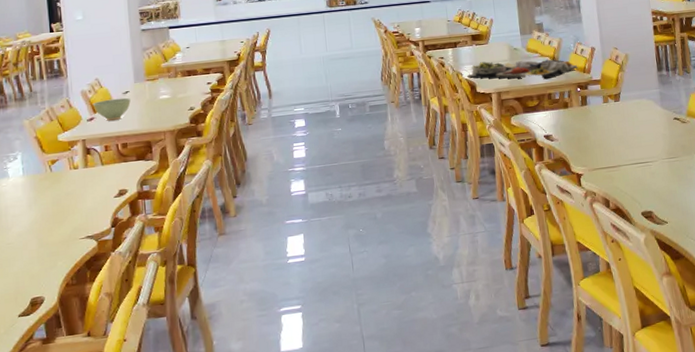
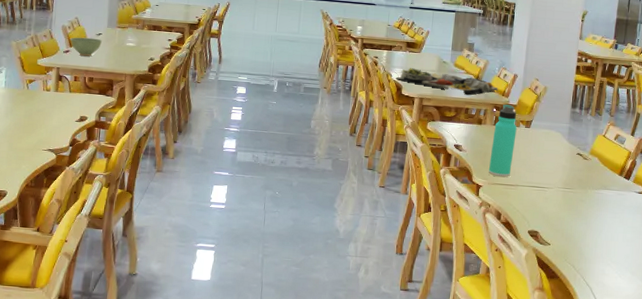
thermos bottle: none [582,80,610,161] -> present [488,104,517,178]

